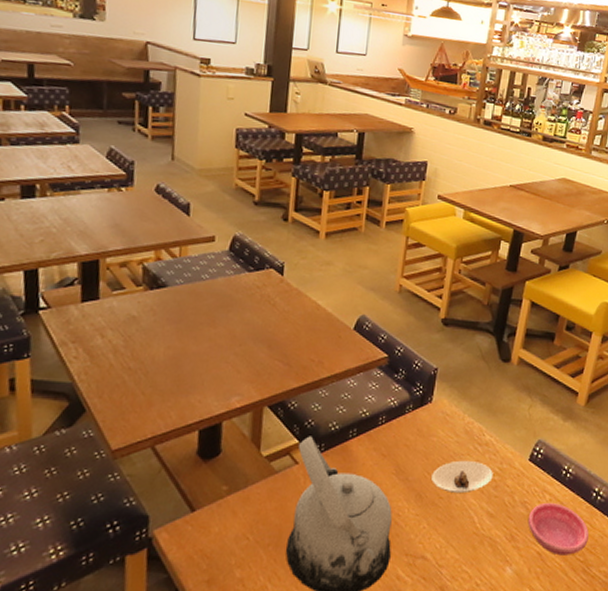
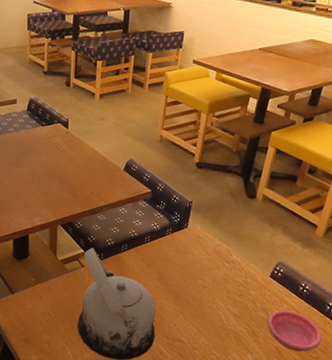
saucer: present [432,460,493,494] -> none [187,273,239,298]

